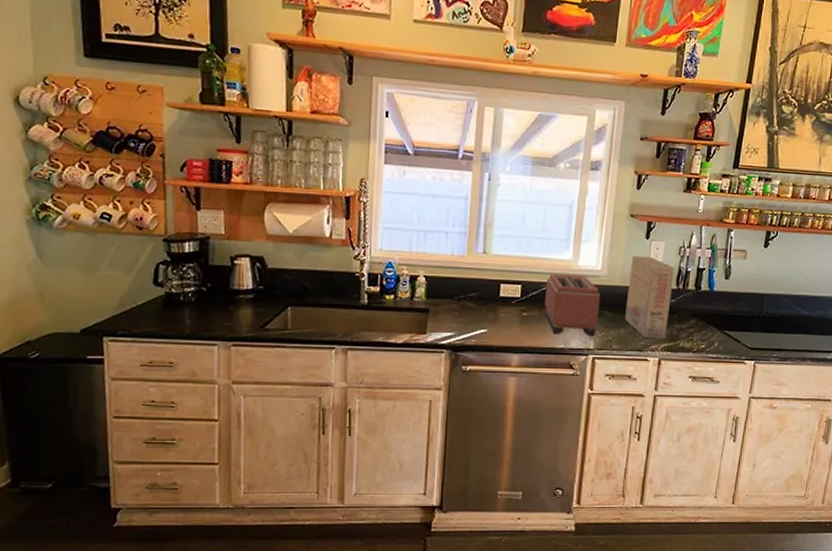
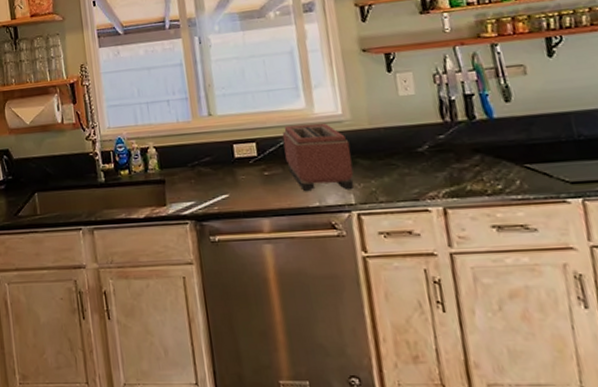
cereal box: present [625,255,674,339] -> none [376,90,446,185]

